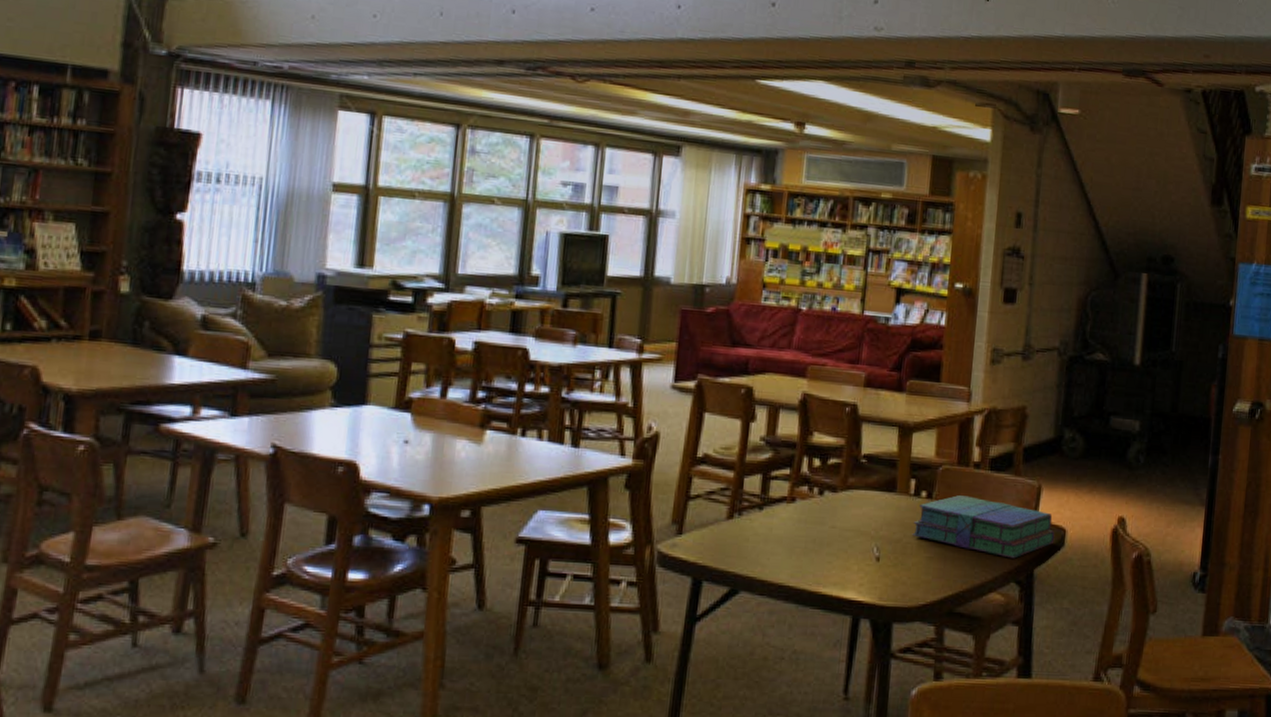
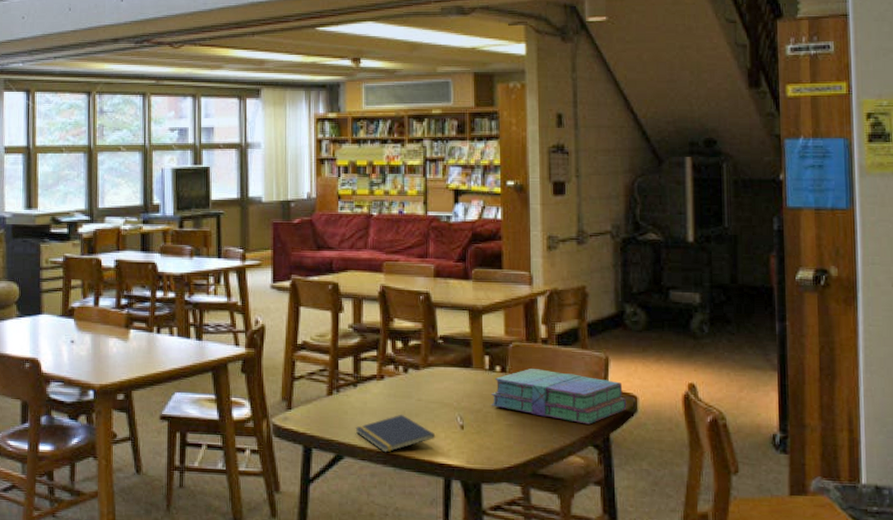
notepad: none [756,542,848,587] -> present [355,414,436,453]

